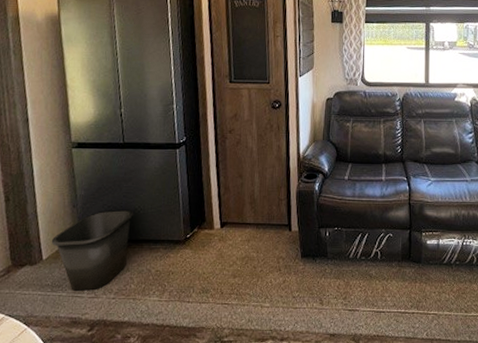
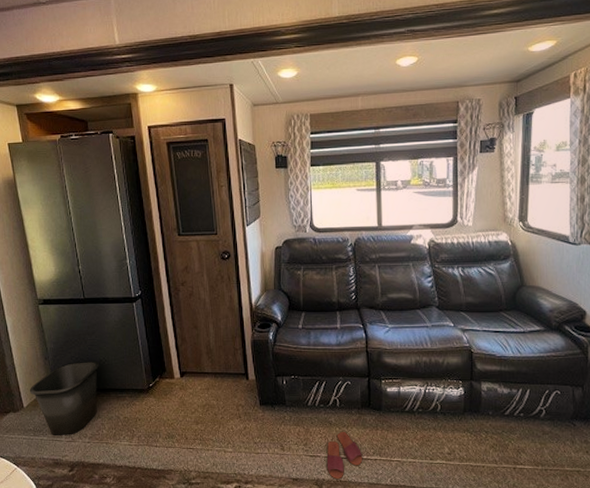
slippers: none [365,284,401,335] -> present [326,431,363,480]

